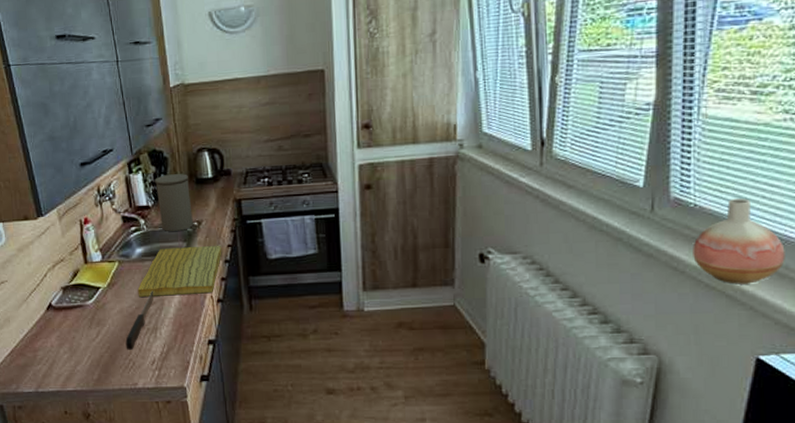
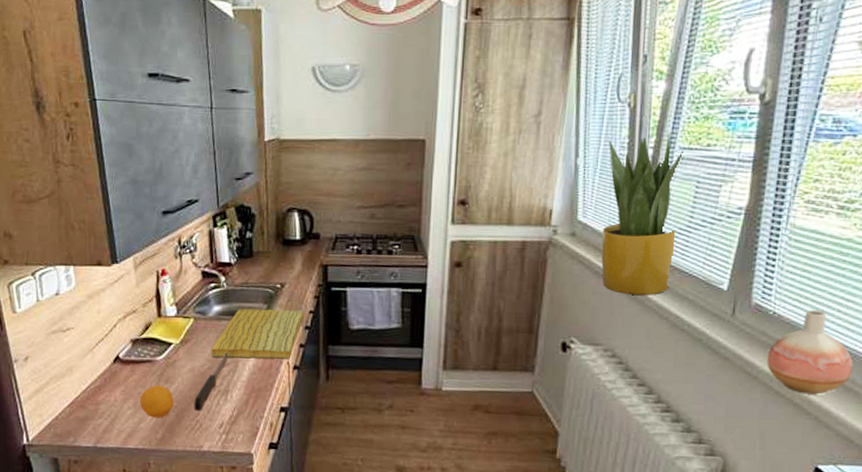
fruit: none [74,328,107,360] -> present [140,385,175,418]
canister: present [155,174,193,232] -> none [240,232,276,293]
planter: none [507,37,587,201] -> present [601,133,686,296]

